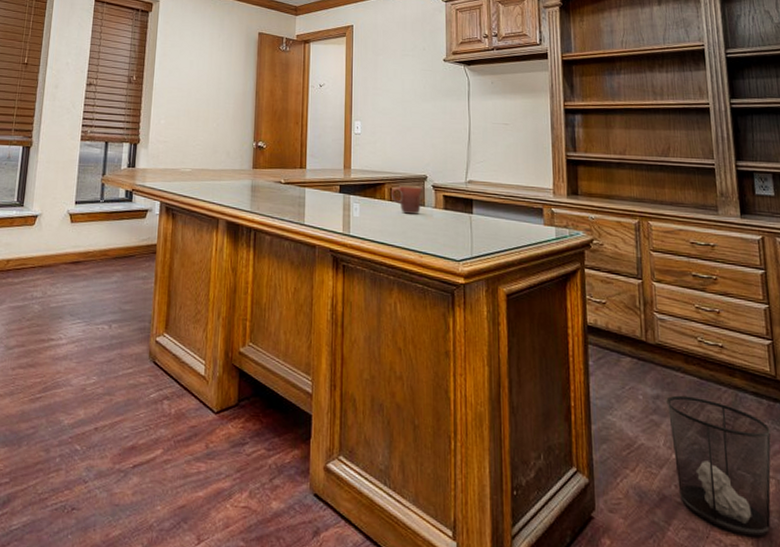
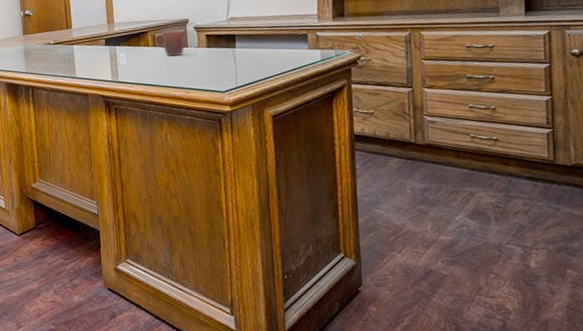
waste bin: present [666,395,771,537] -> none [435,186,545,297]

